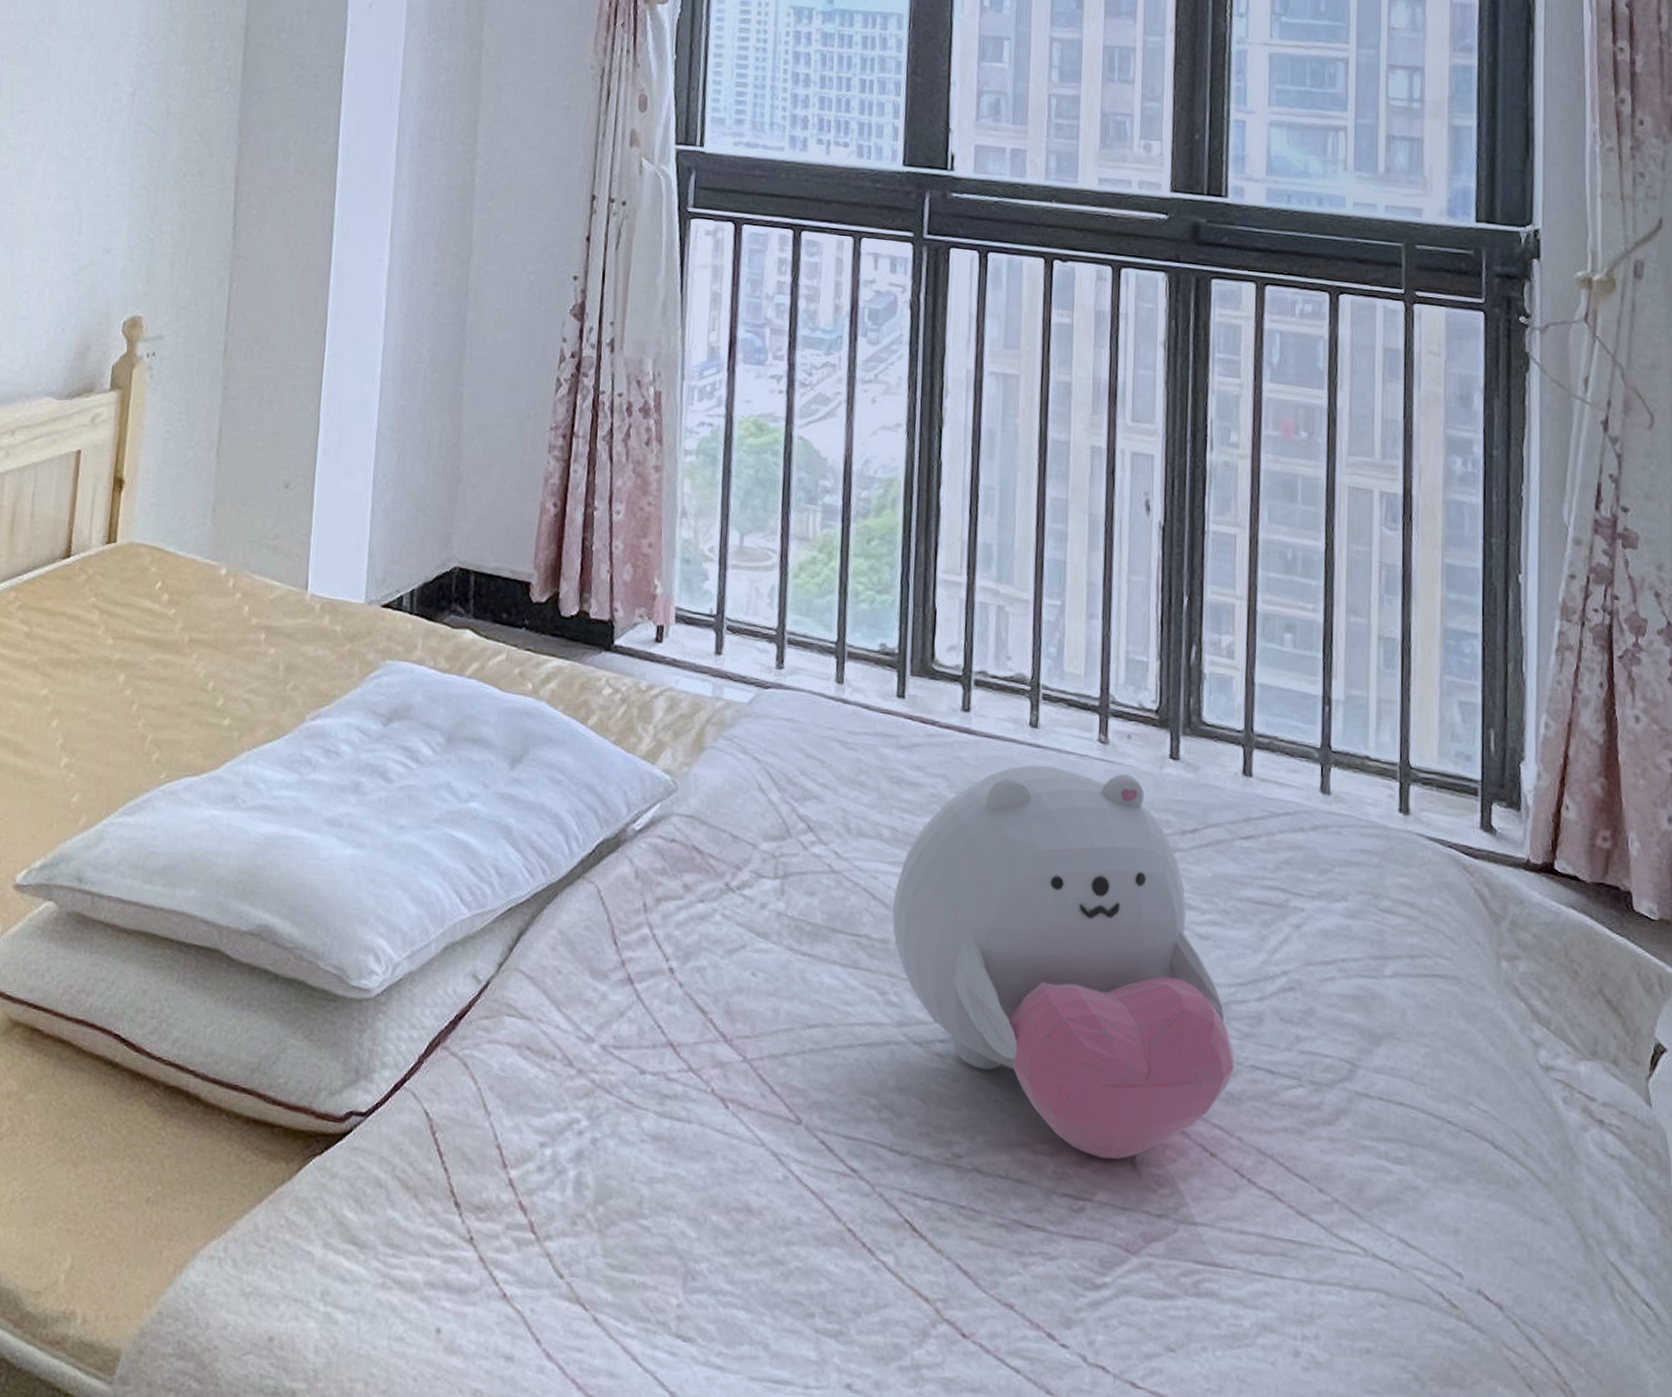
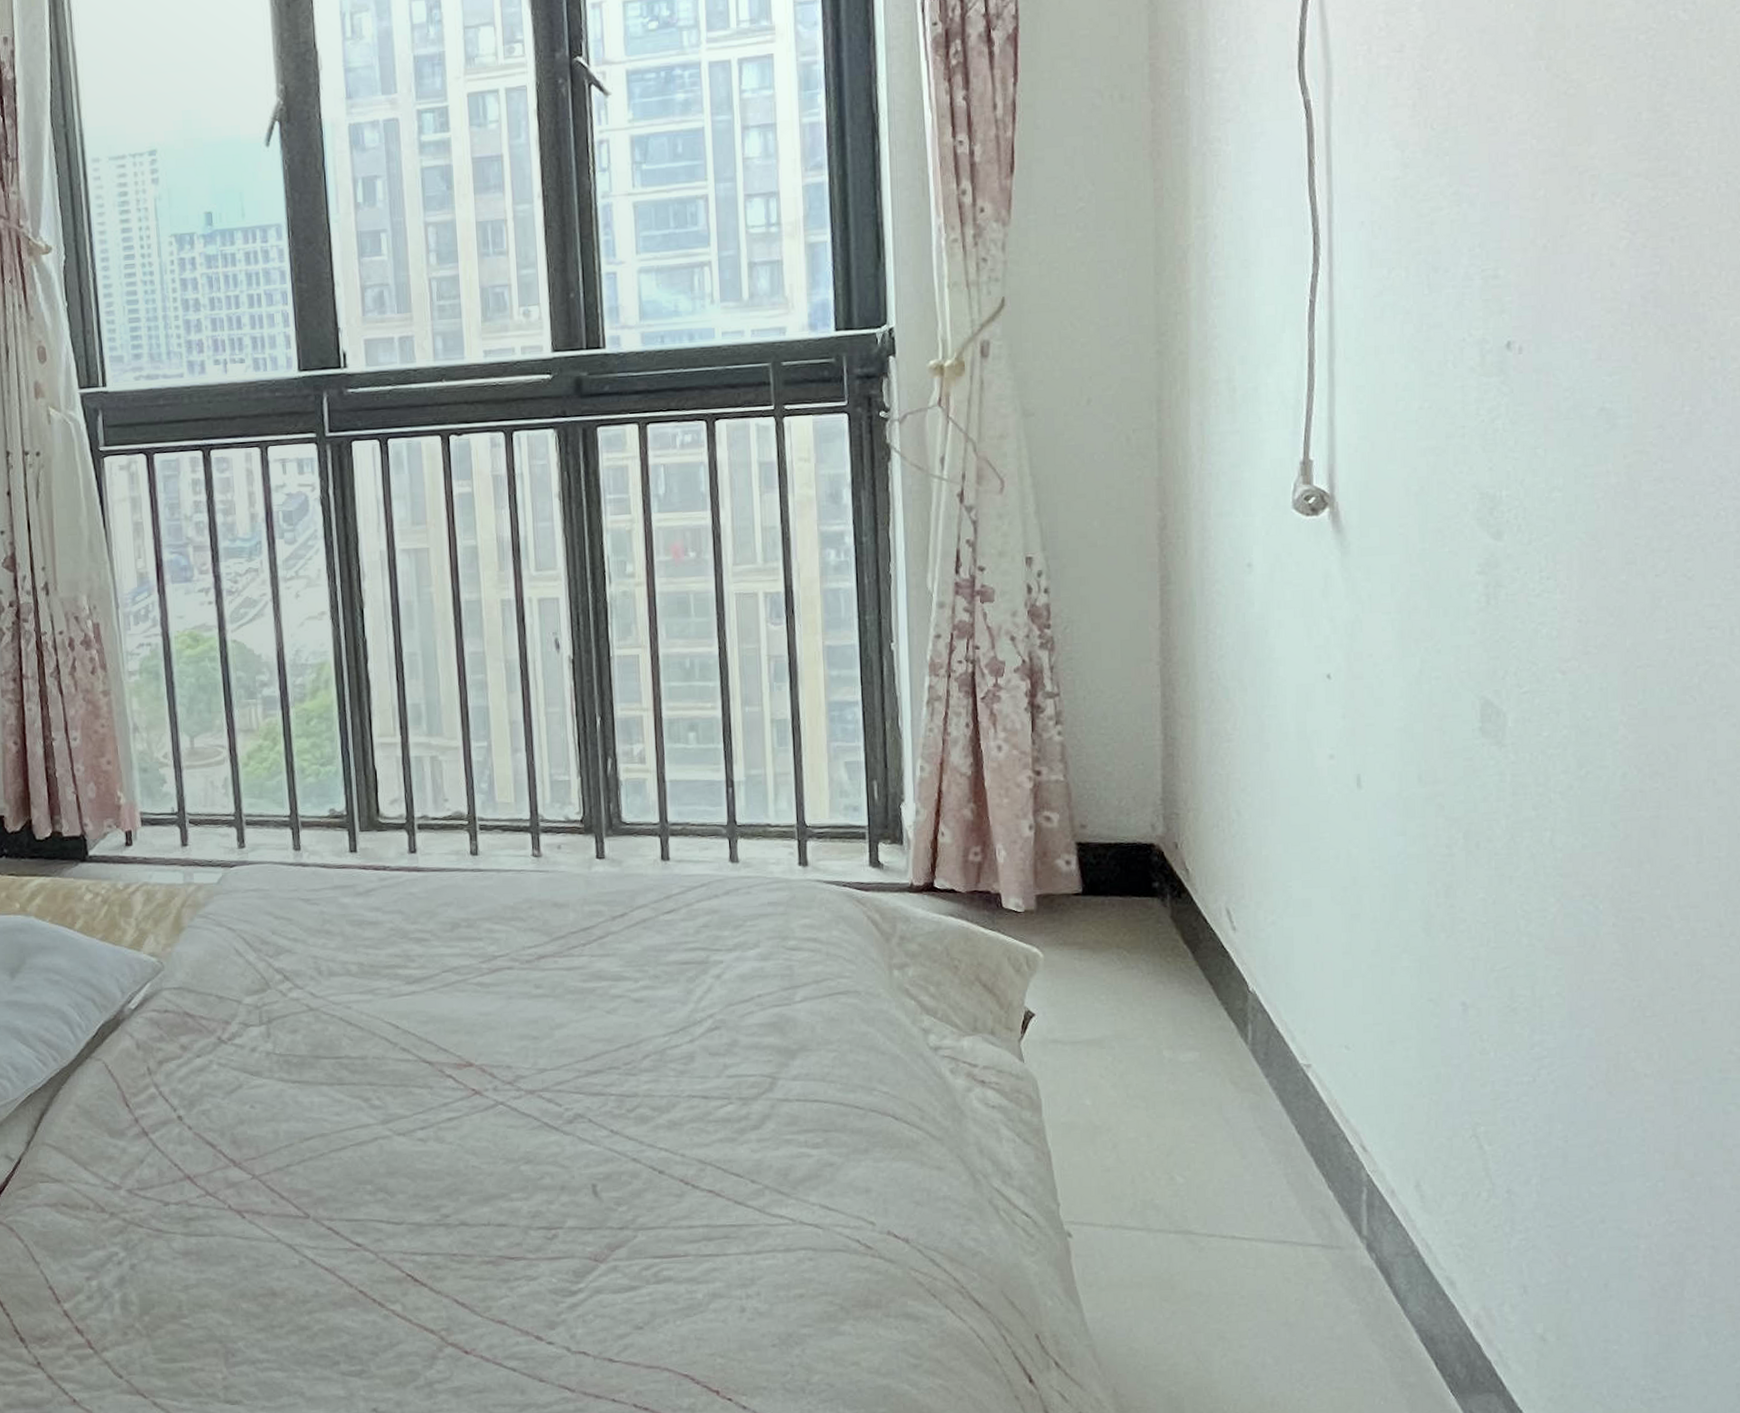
plush toy: present [892,765,1234,1160] -> none [366,879,674,1194]

